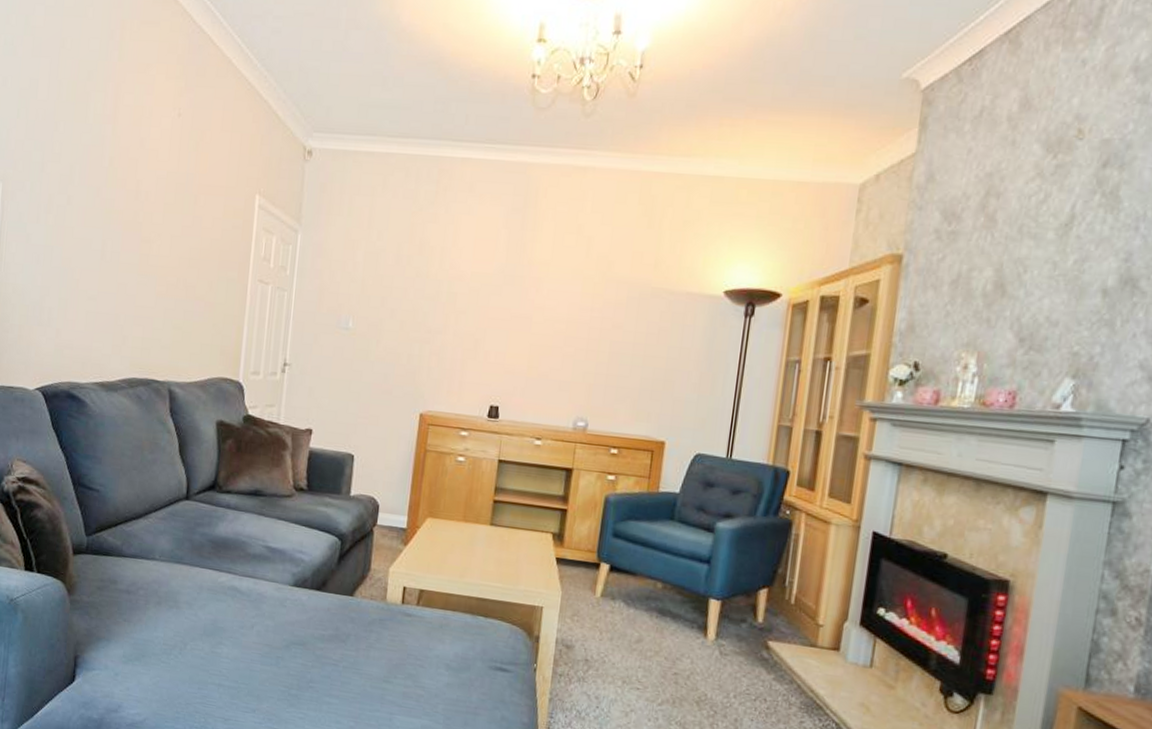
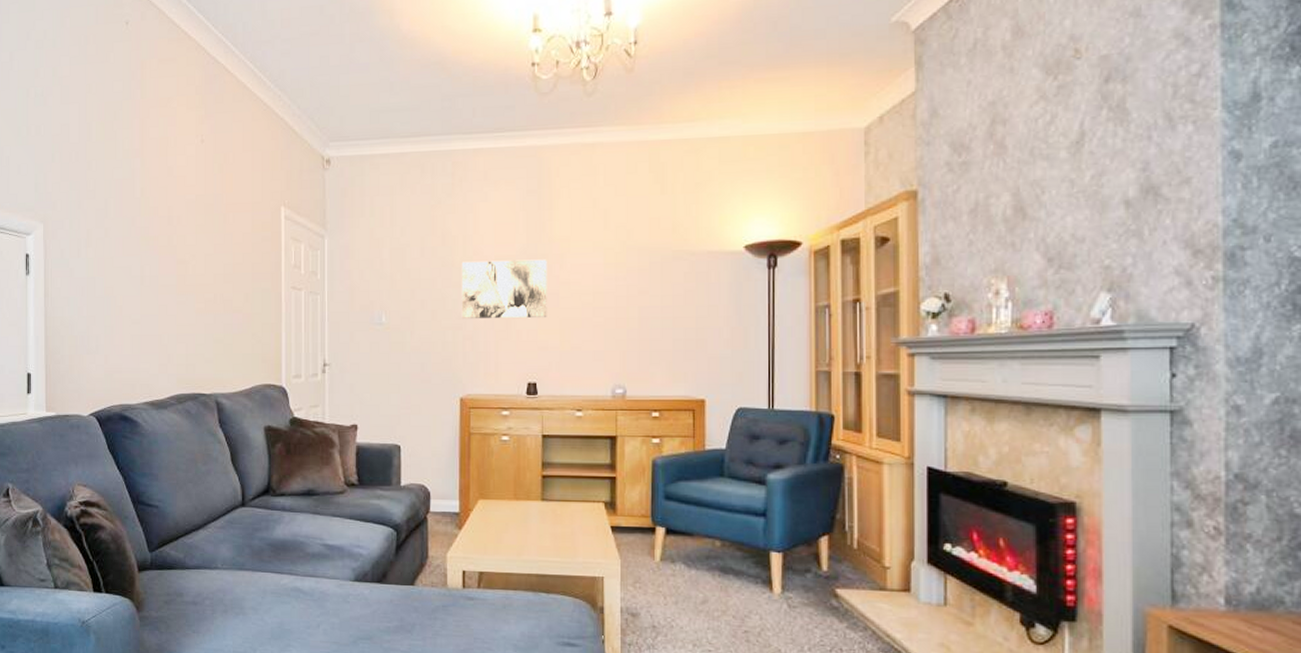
wall art: none [430,274,524,341] -> present [461,259,547,318]

